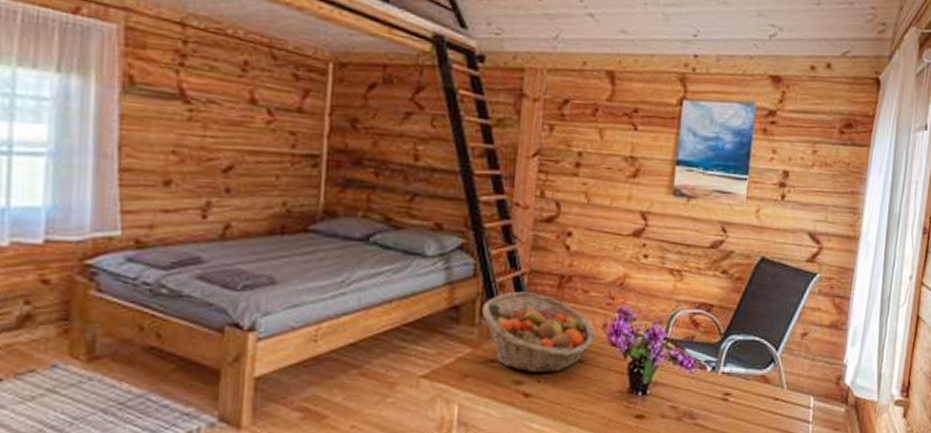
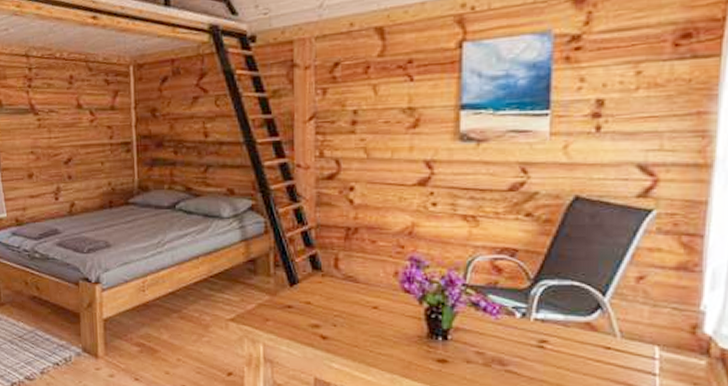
fruit basket: present [482,291,595,373] -> none [276,244,386,318]

